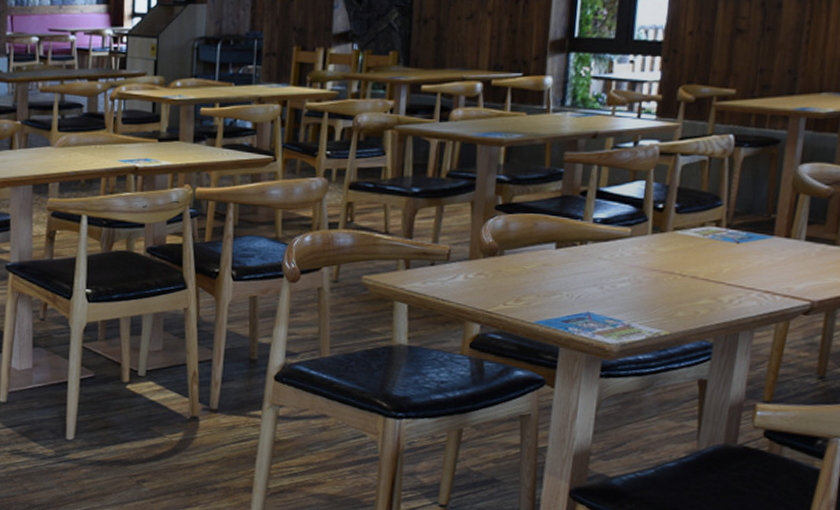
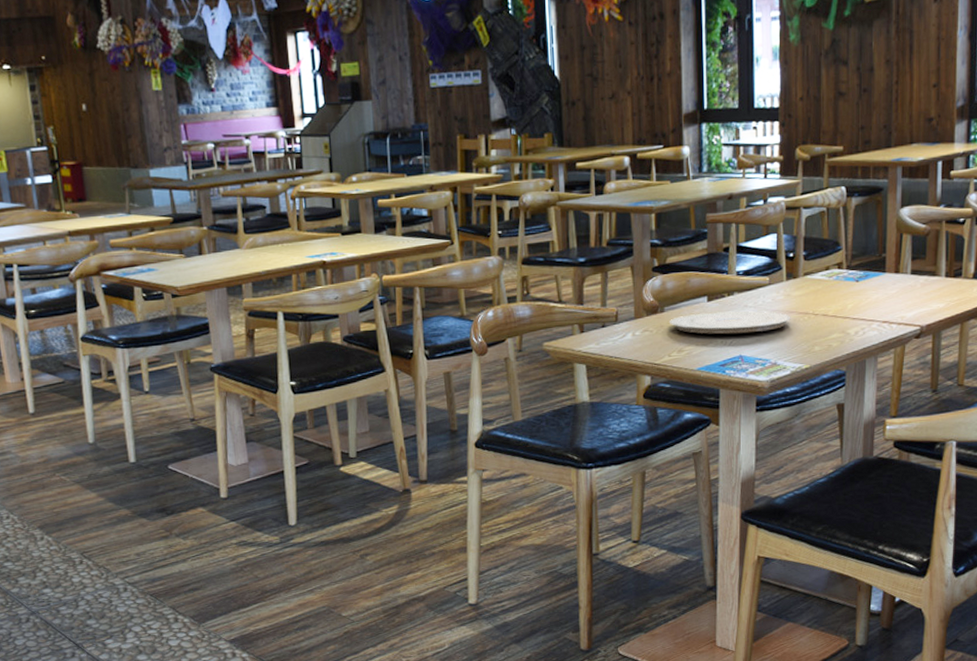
plate: none [508,261,653,289] -> present [669,311,791,334]

